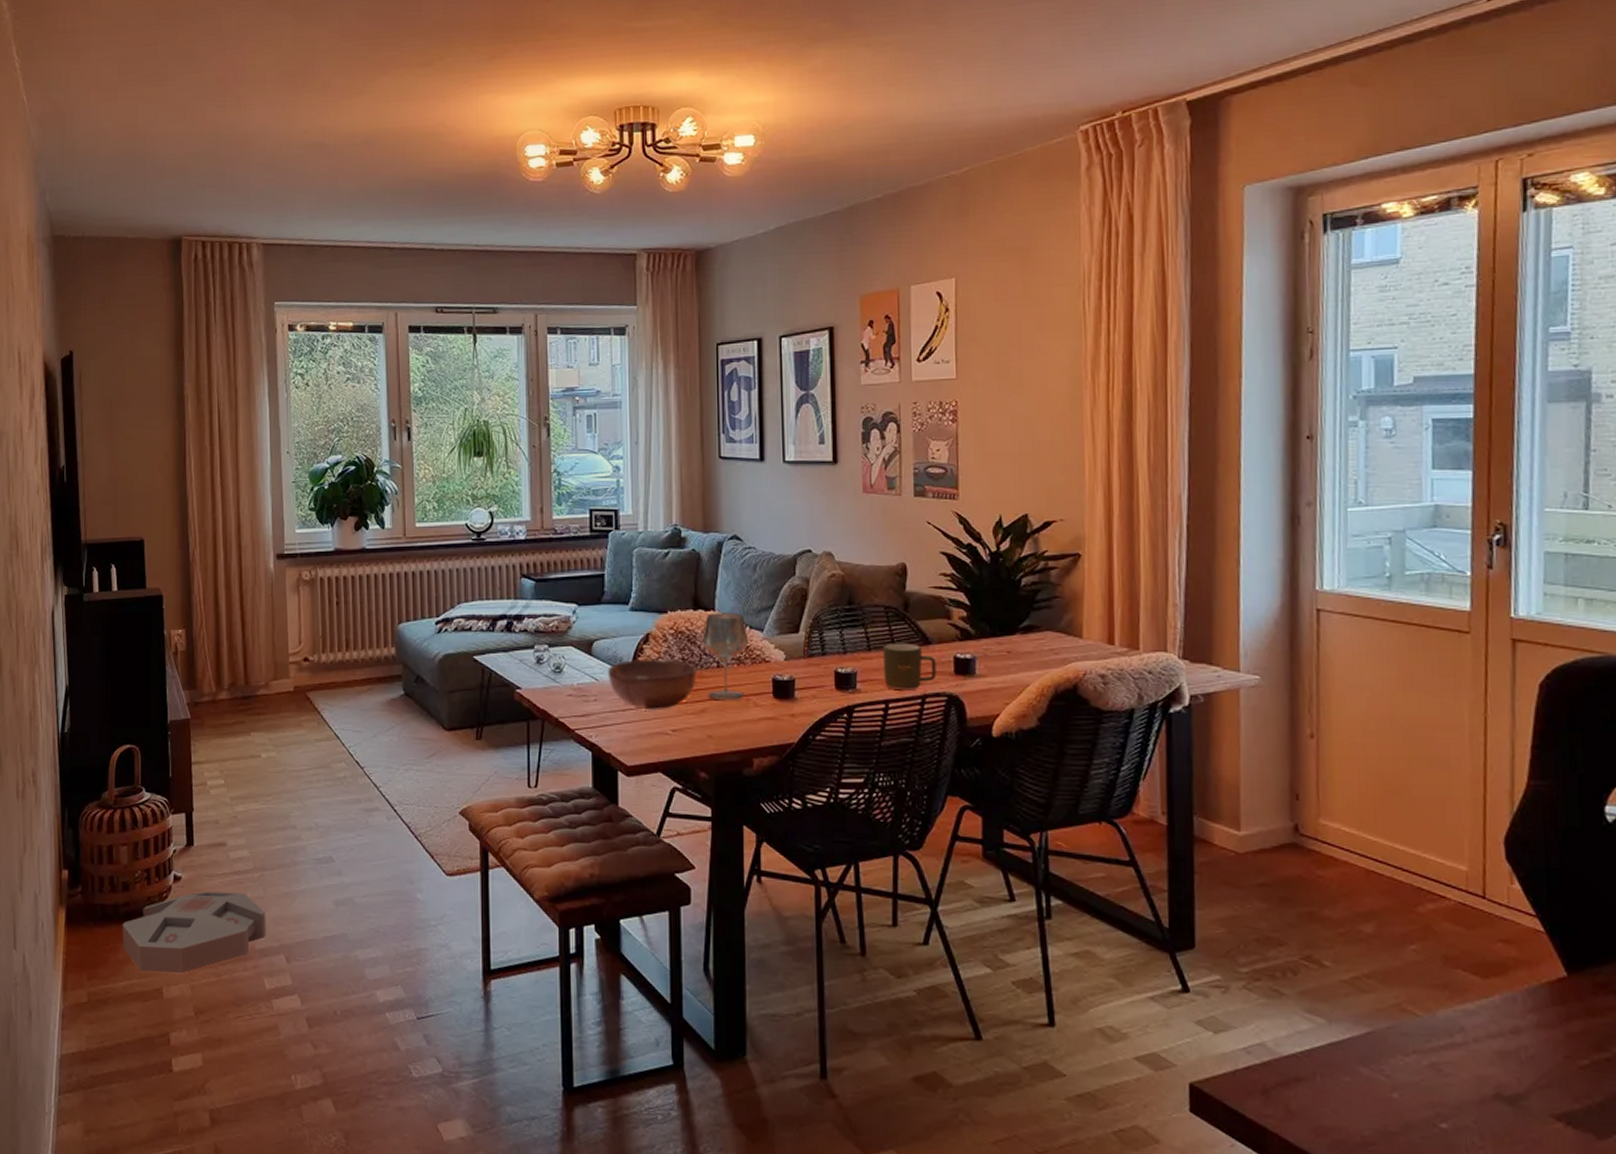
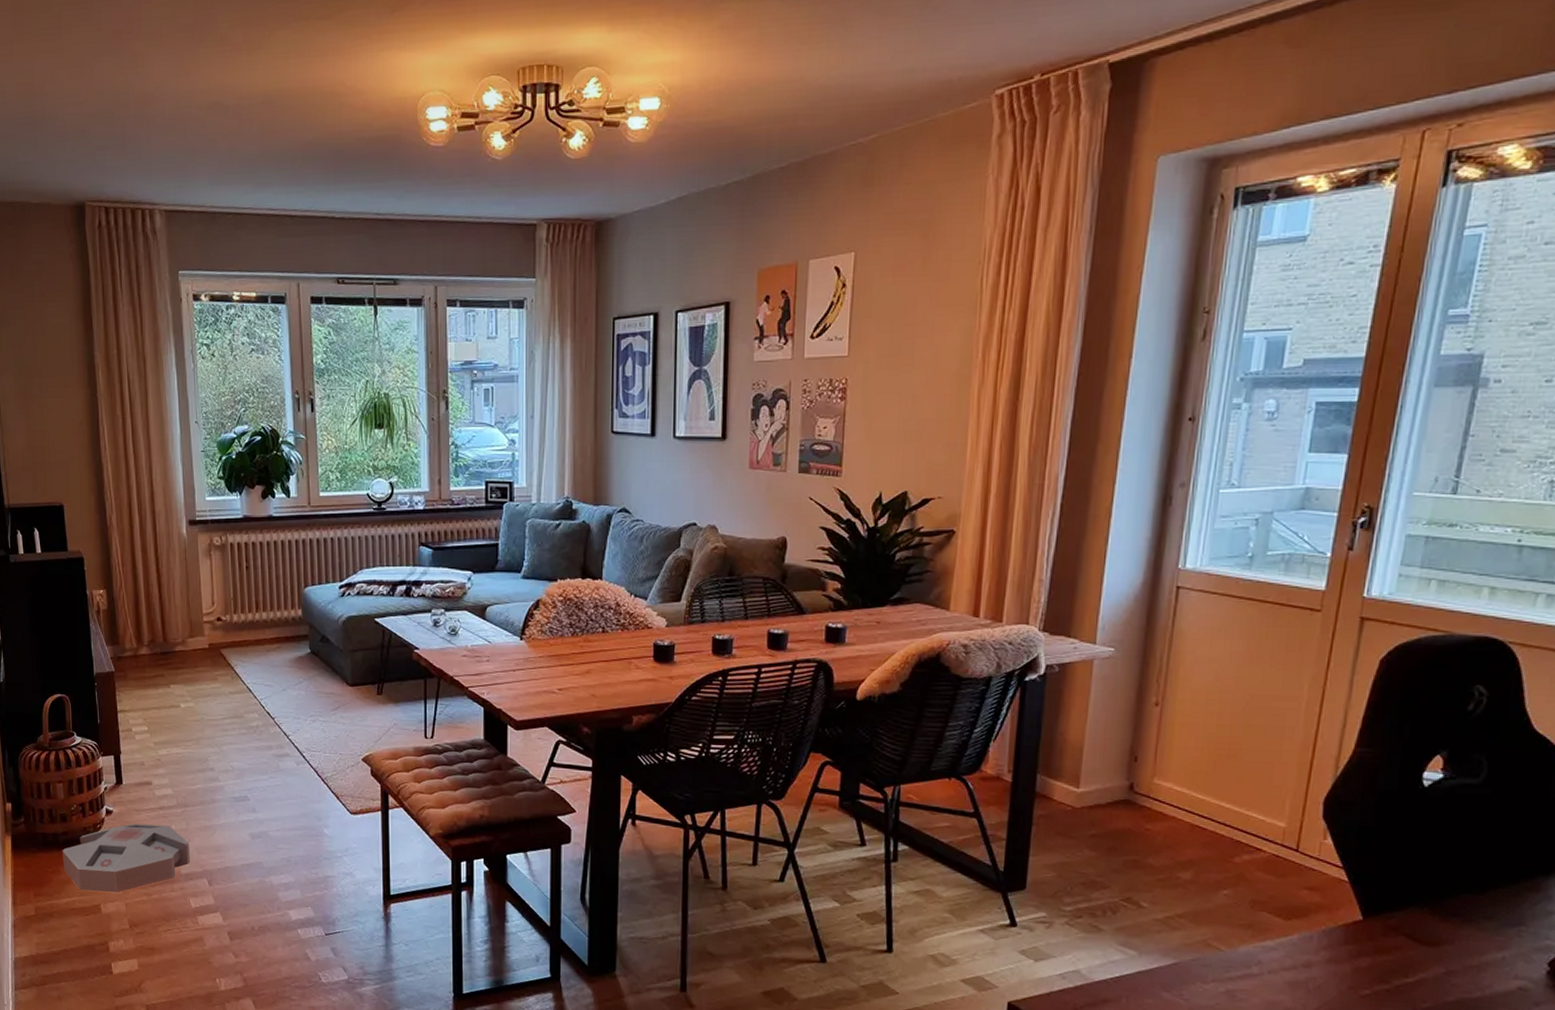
bowl: present [608,659,697,711] -> none [500,623,583,671]
wine glass: present [702,613,749,701] -> none [589,581,633,664]
mug: present [882,643,936,691] -> none [758,612,809,657]

